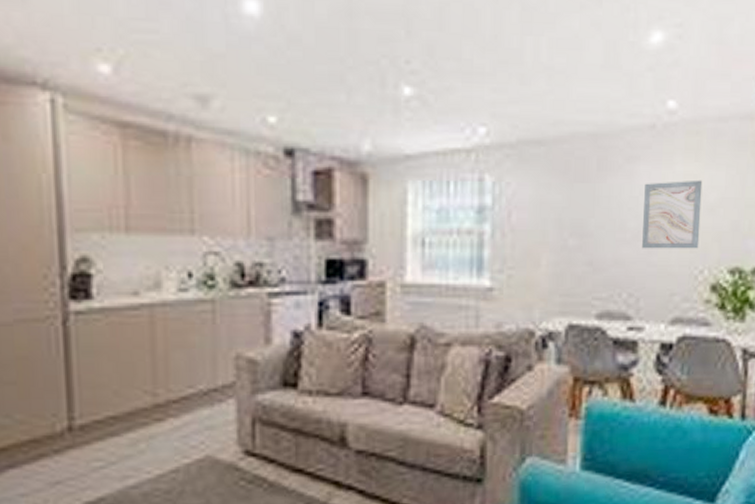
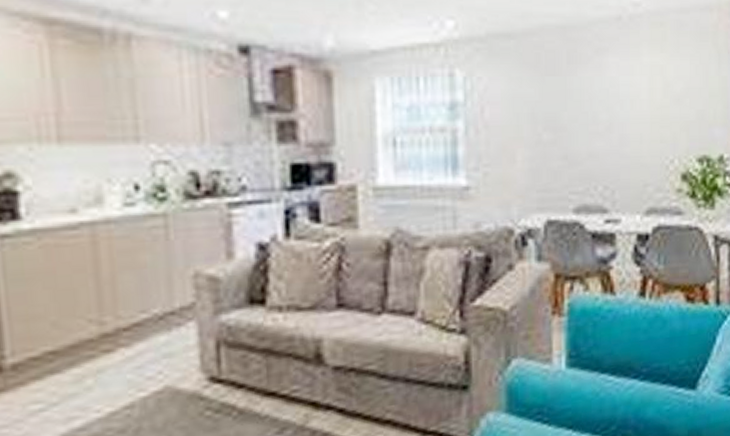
wall art: present [642,180,703,249] -> none [614,70,669,141]

